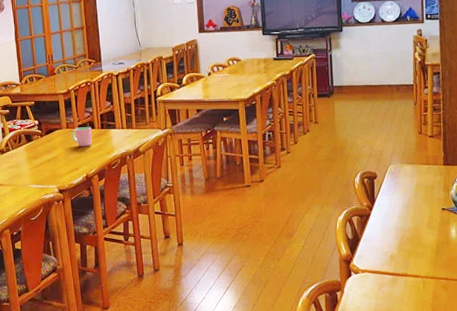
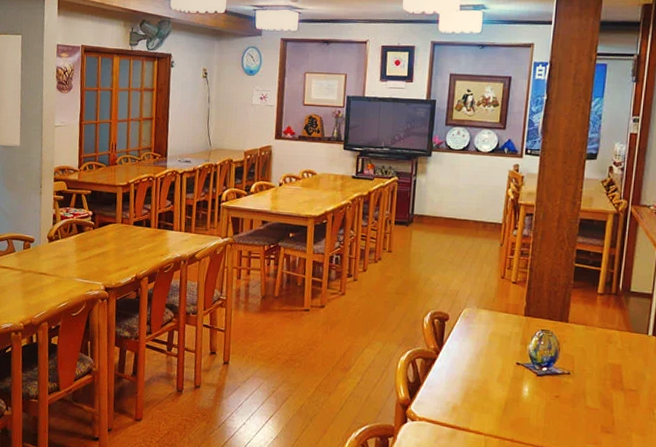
cup: present [71,127,92,147] -> none [125,224,147,246]

